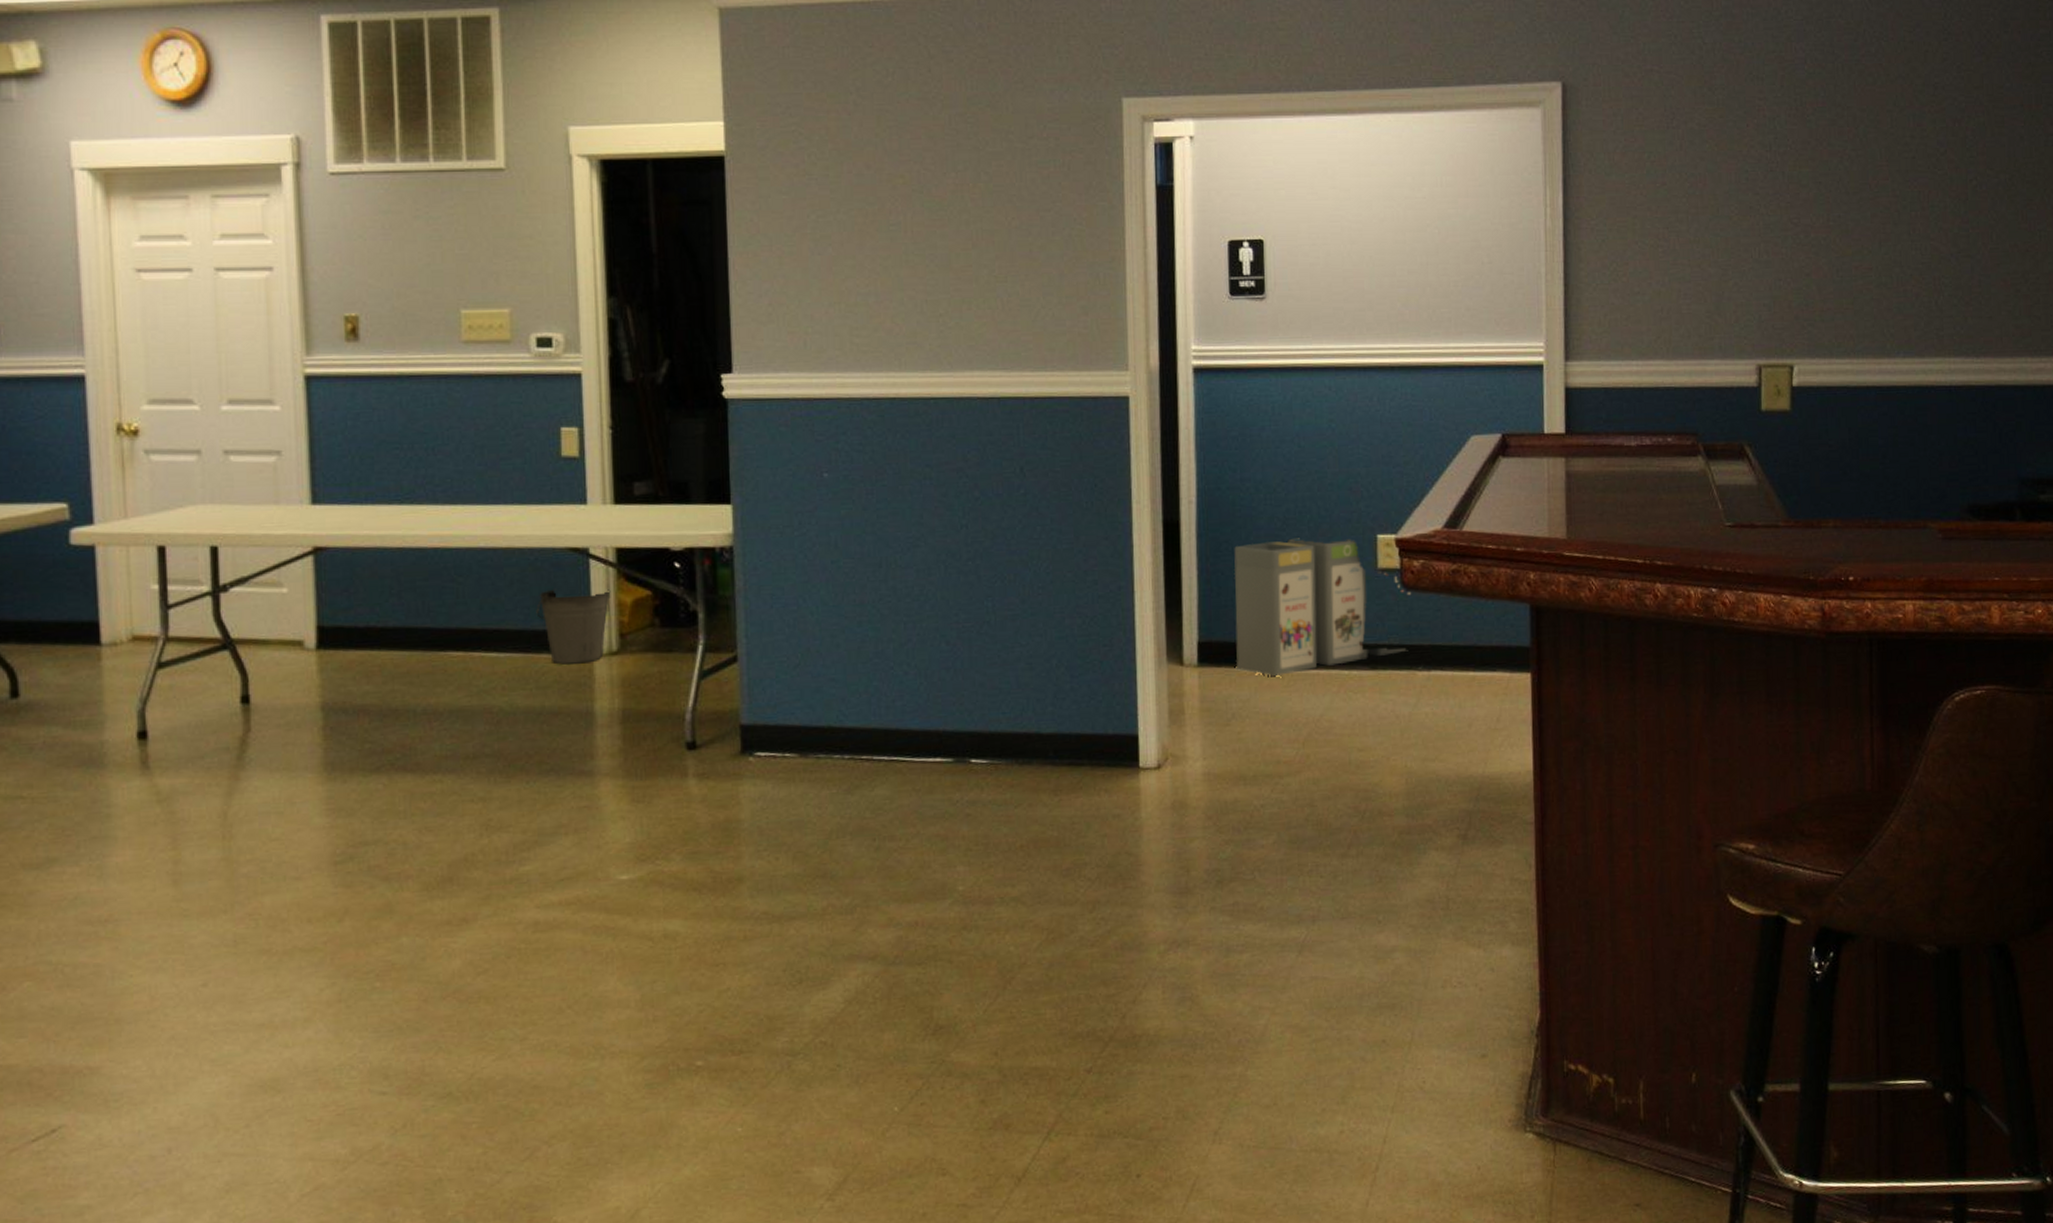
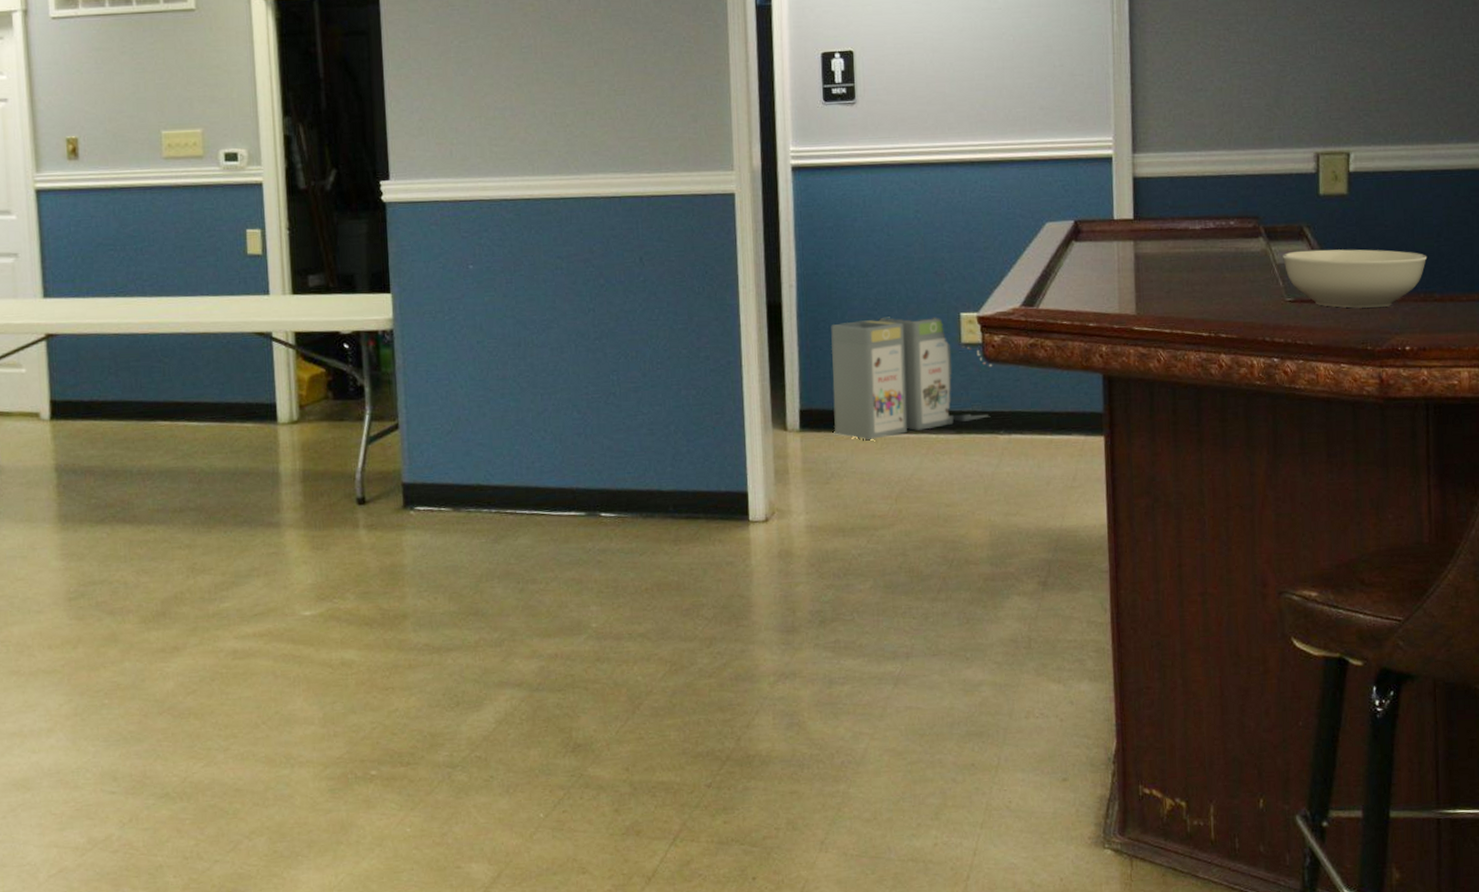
bucket: present [536,589,609,665] -> none [229,367,290,432]
bowl: none [1722,470,1872,535] -> present [1283,249,1428,308]

